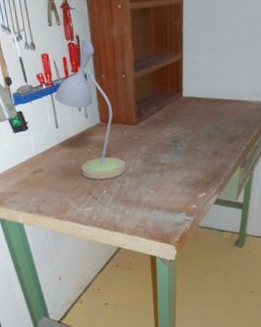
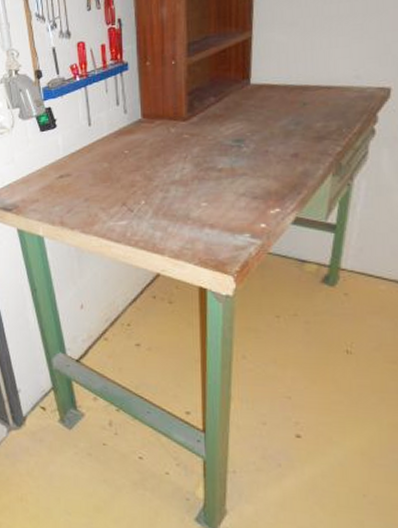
desk lamp: present [55,39,127,180] -> none [89,22,172,188]

